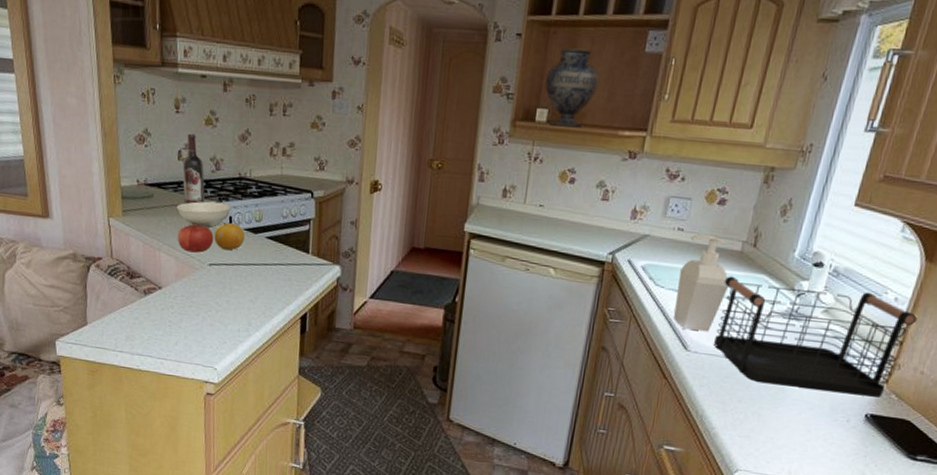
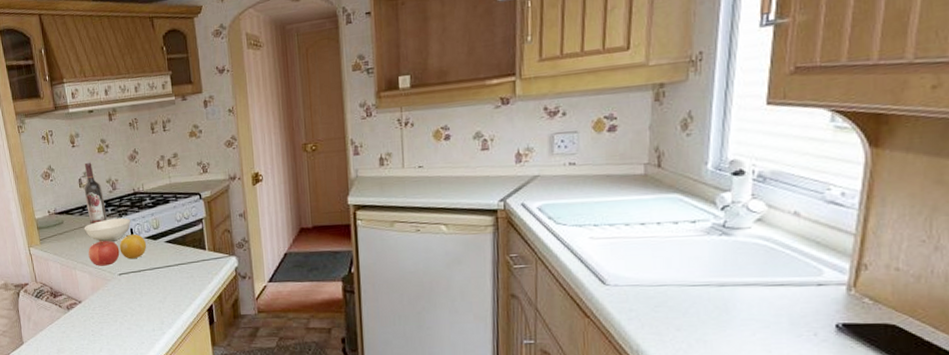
ceramic jug: present [545,48,599,128] -> none [402,11,456,90]
soap bottle: present [674,234,729,332] -> none [581,163,639,264]
dish rack: present [713,276,918,398] -> none [632,192,875,307]

